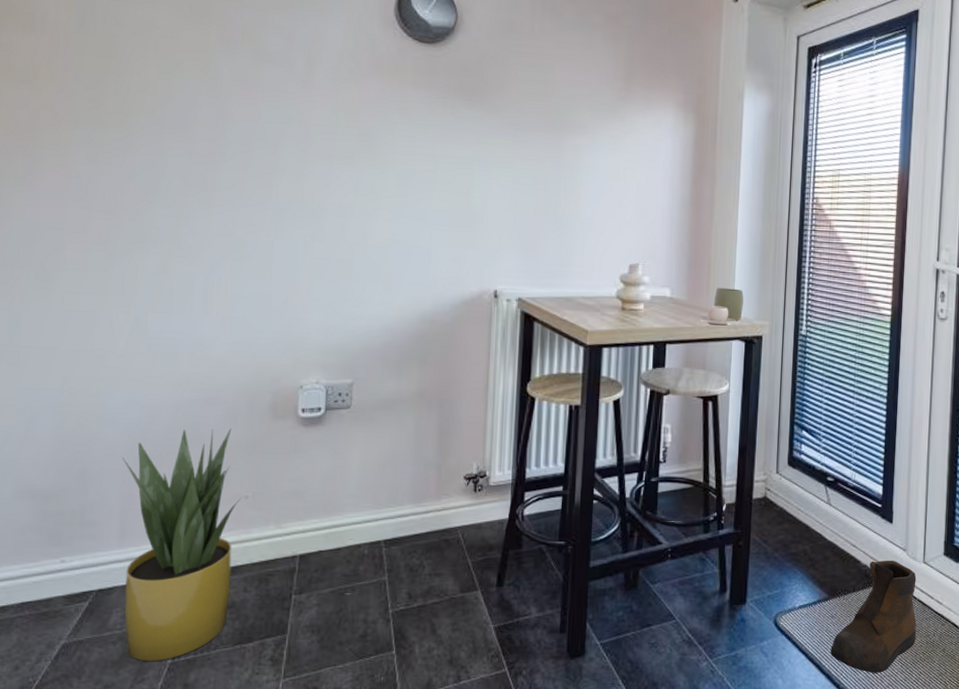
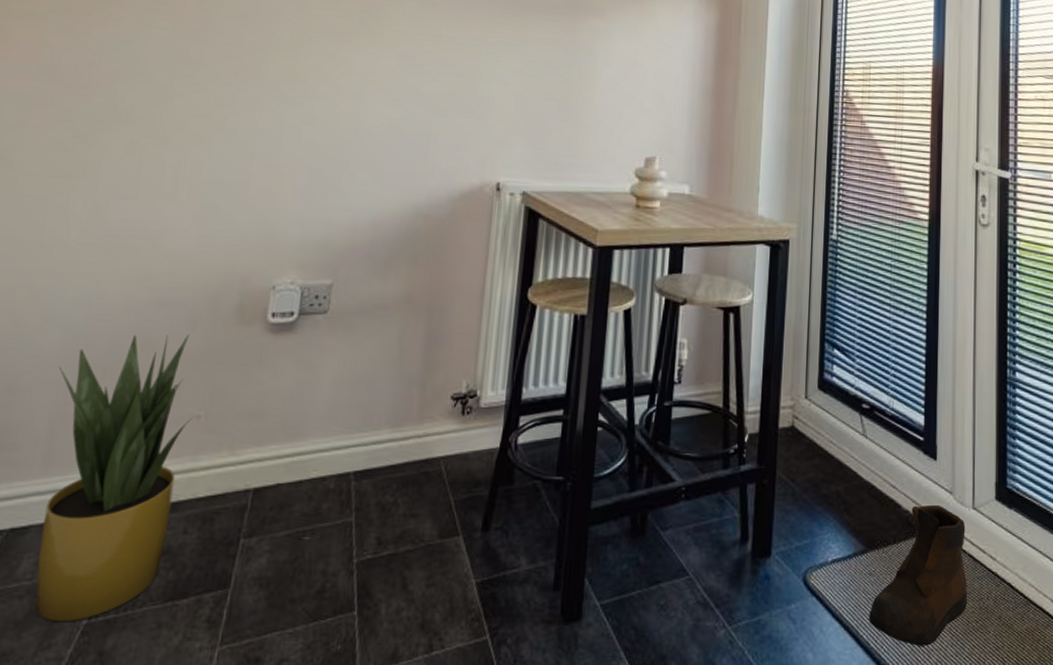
teacup: present [699,306,737,326] -> none [720,205,761,228]
mug: present [714,288,744,320] -> none [736,185,770,222]

